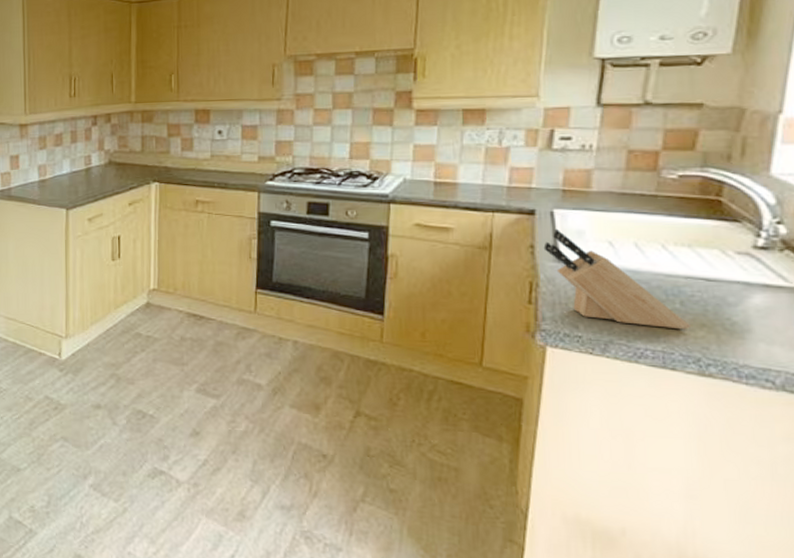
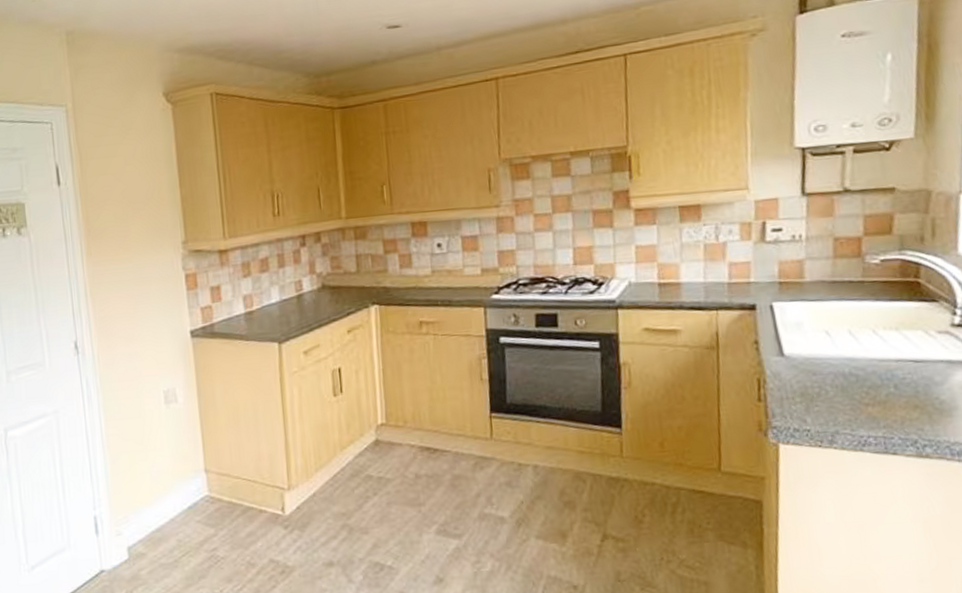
knife block: present [543,228,690,330] -> none [767,322,905,414]

